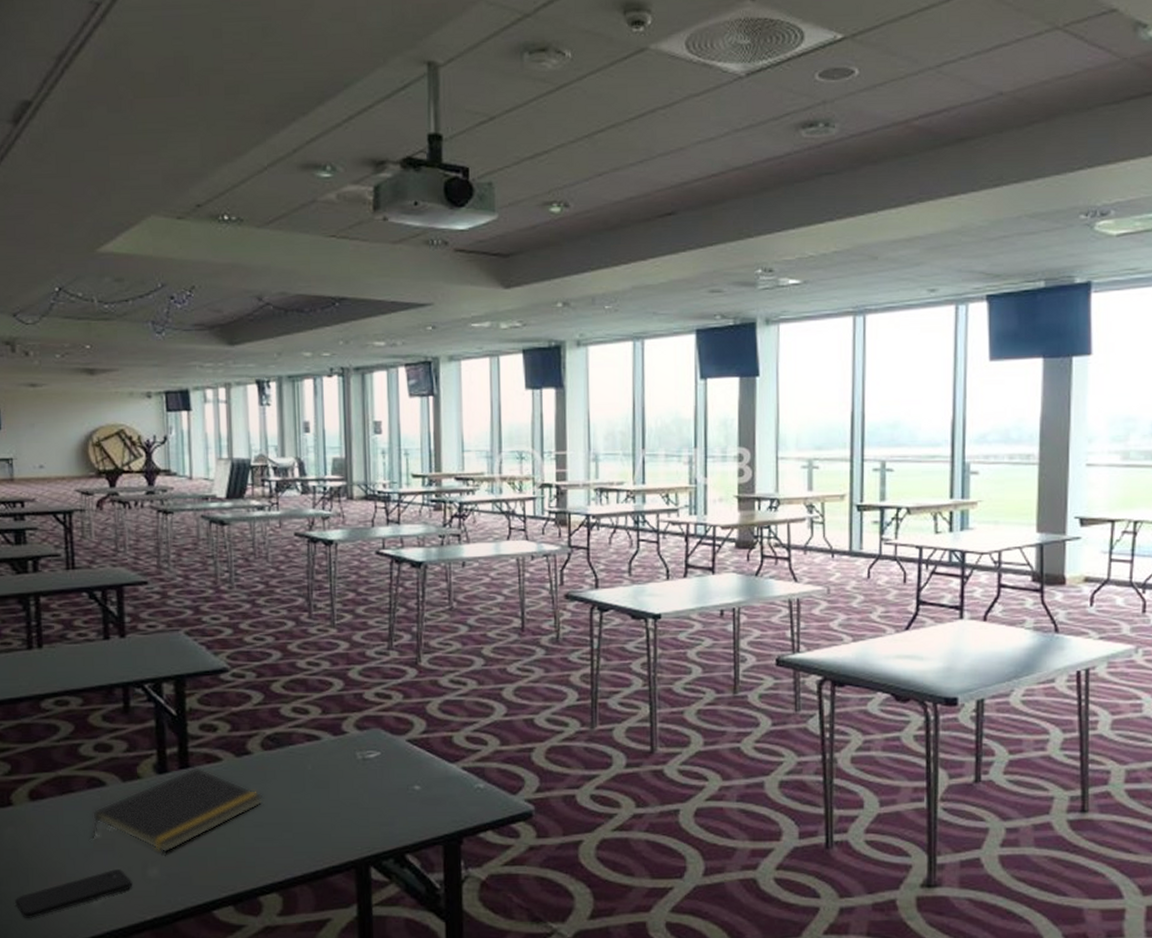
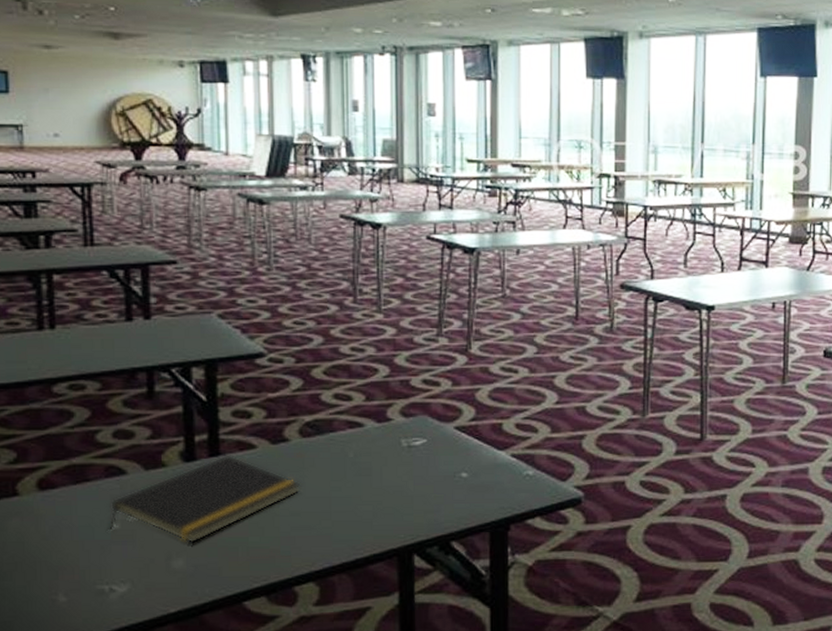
smartphone: present [15,869,133,918] -> none [20,561,155,614]

